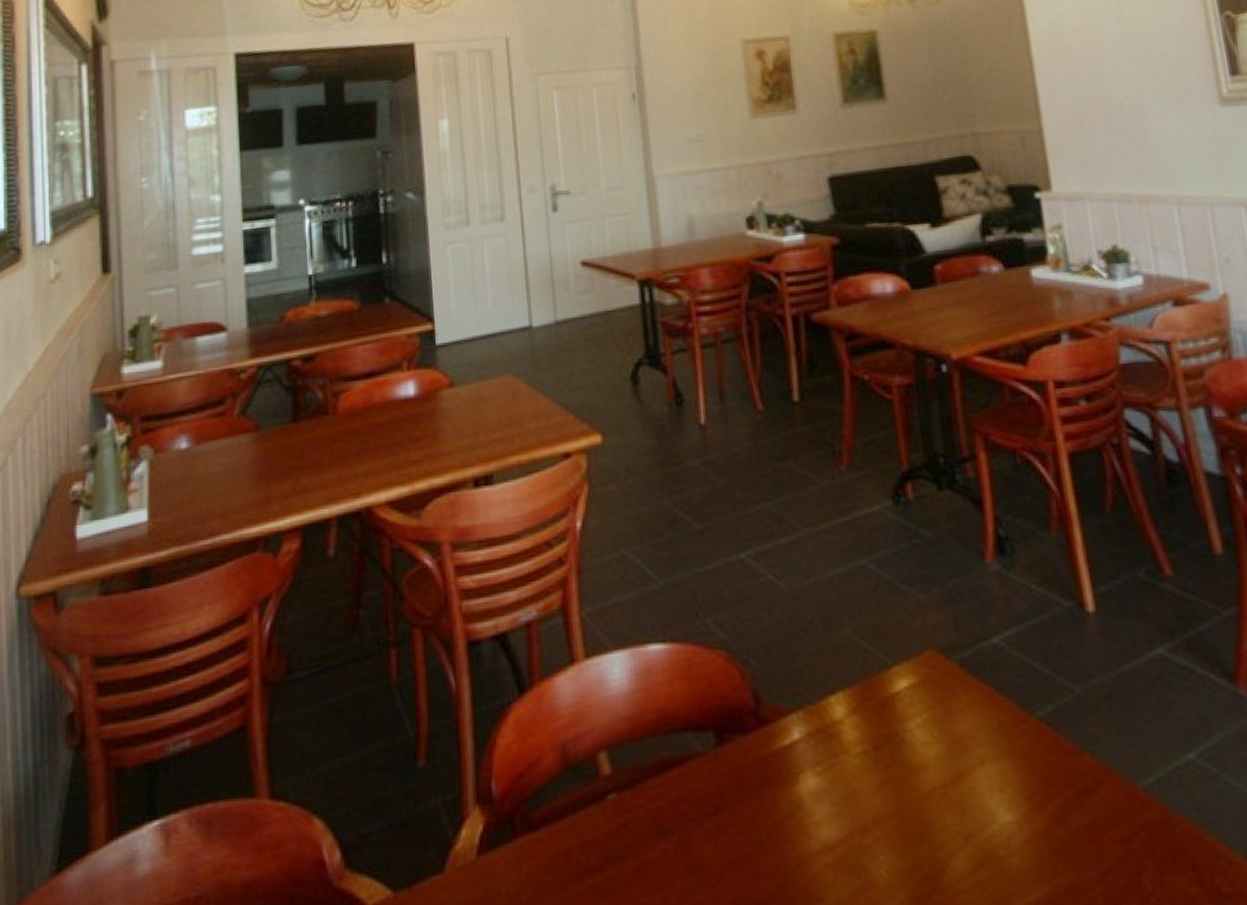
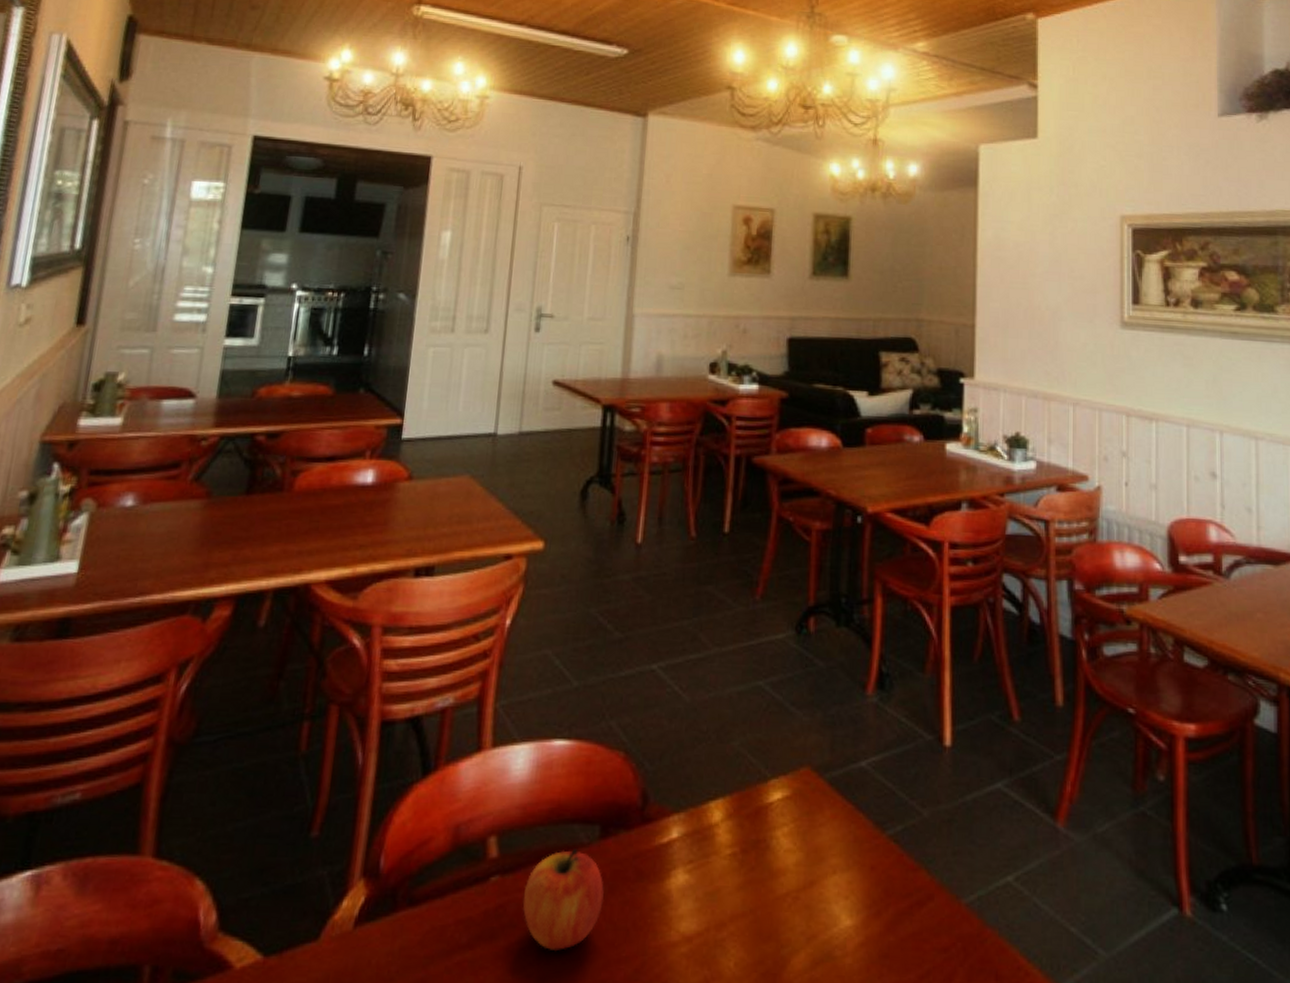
apple: none [644,759,732,870] -> present [522,849,605,952]

